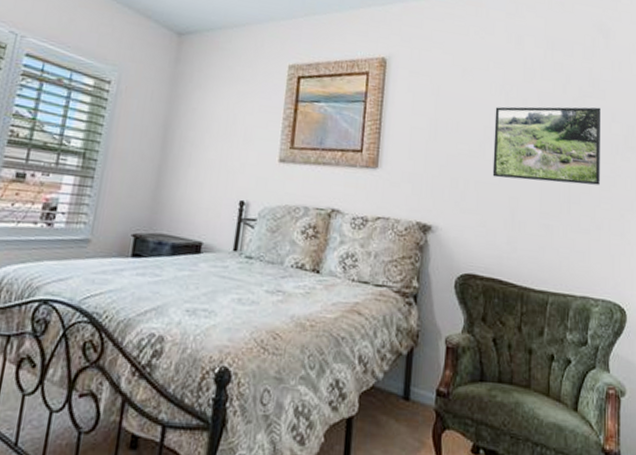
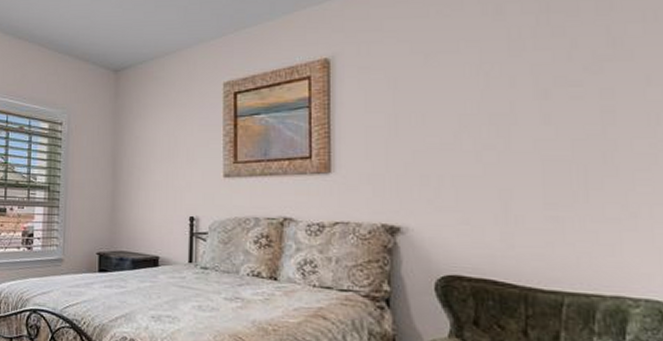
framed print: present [492,106,600,185] -> none [471,71,632,169]

